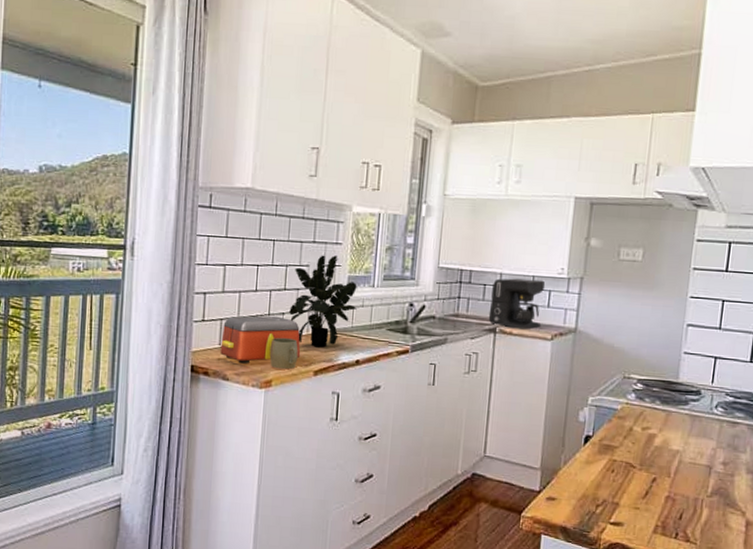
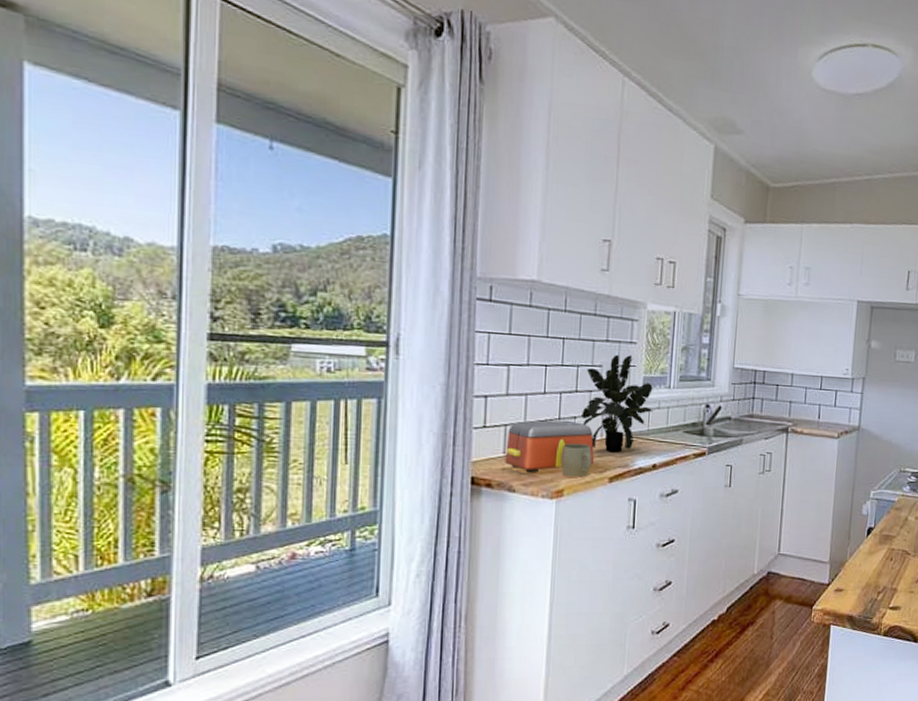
coffee maker: present [488,278,546,330] -> none [781,378,832,429]

